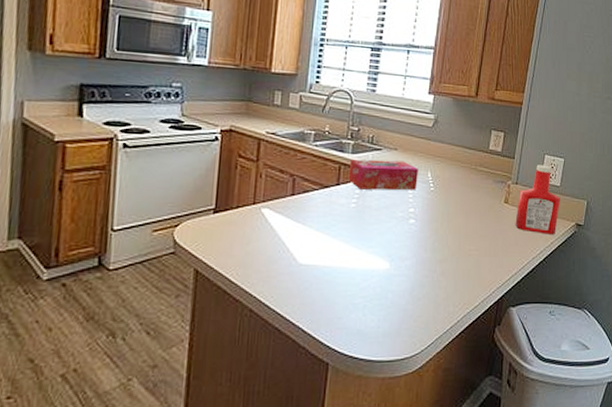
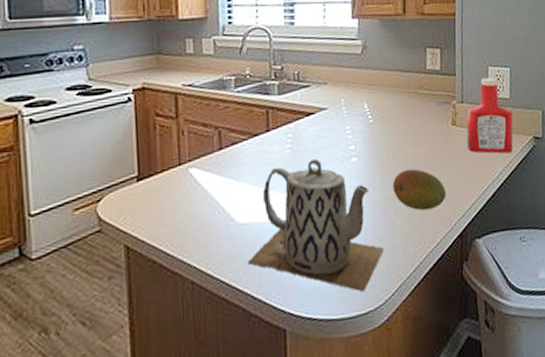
teapot: none [303,216,427,340] -> present [247,159,385,292]
tissue box: present [348,159,419,191] -> none [277,95,355,133]
fruit: none [442,237,490,276] -> present [392,169,446,211]

